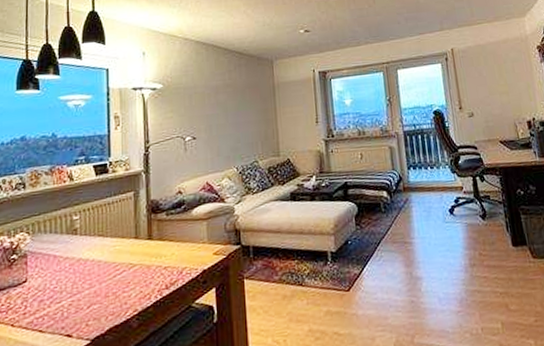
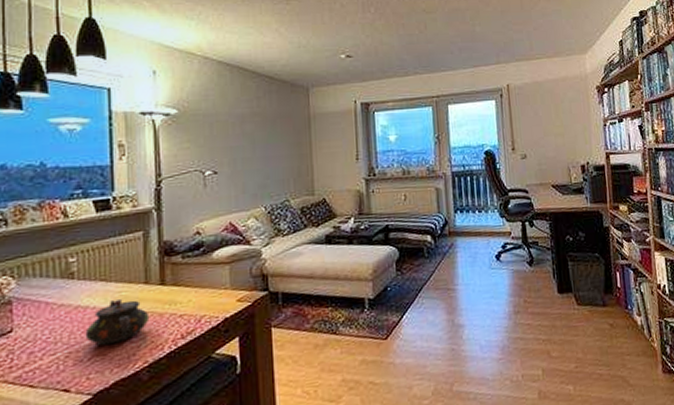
teapot: none [85,252,139,295] -> present [85,298,150,346]

